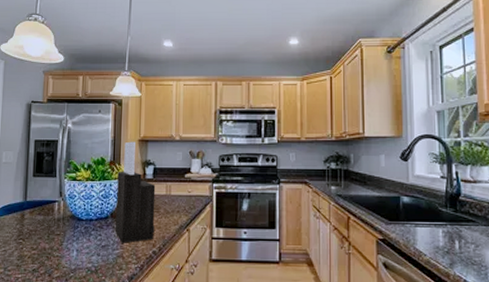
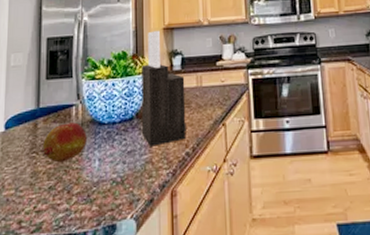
fruit: none [27,216,67,250] -> present [42,122,87,163]

